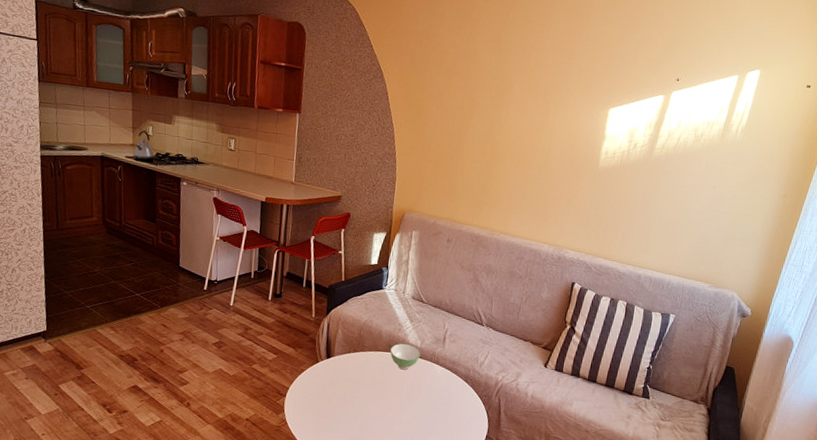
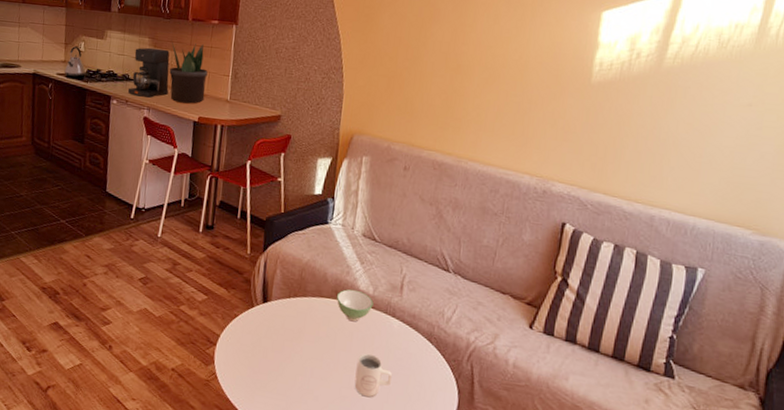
coffee maker: none [198,133,237,180] -> present [128,47,170,98]
planter: none [237,128,274,186] -> present [169,42,208,104]
mug: none [405,395,436,430] -> present [354,353,393,398]

